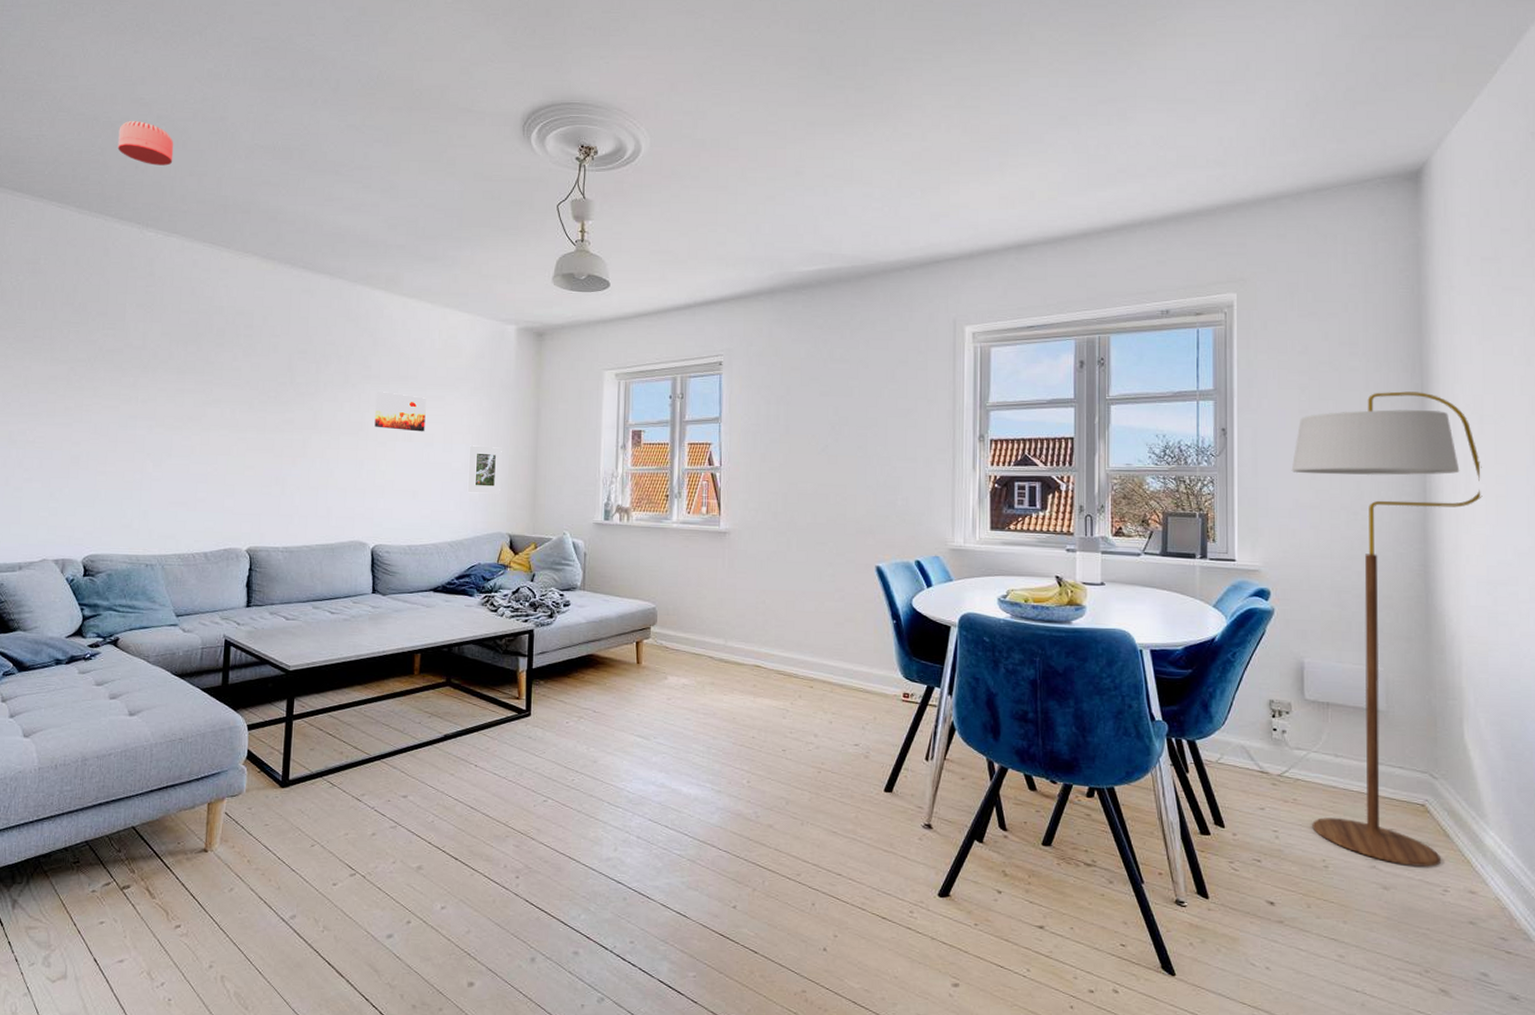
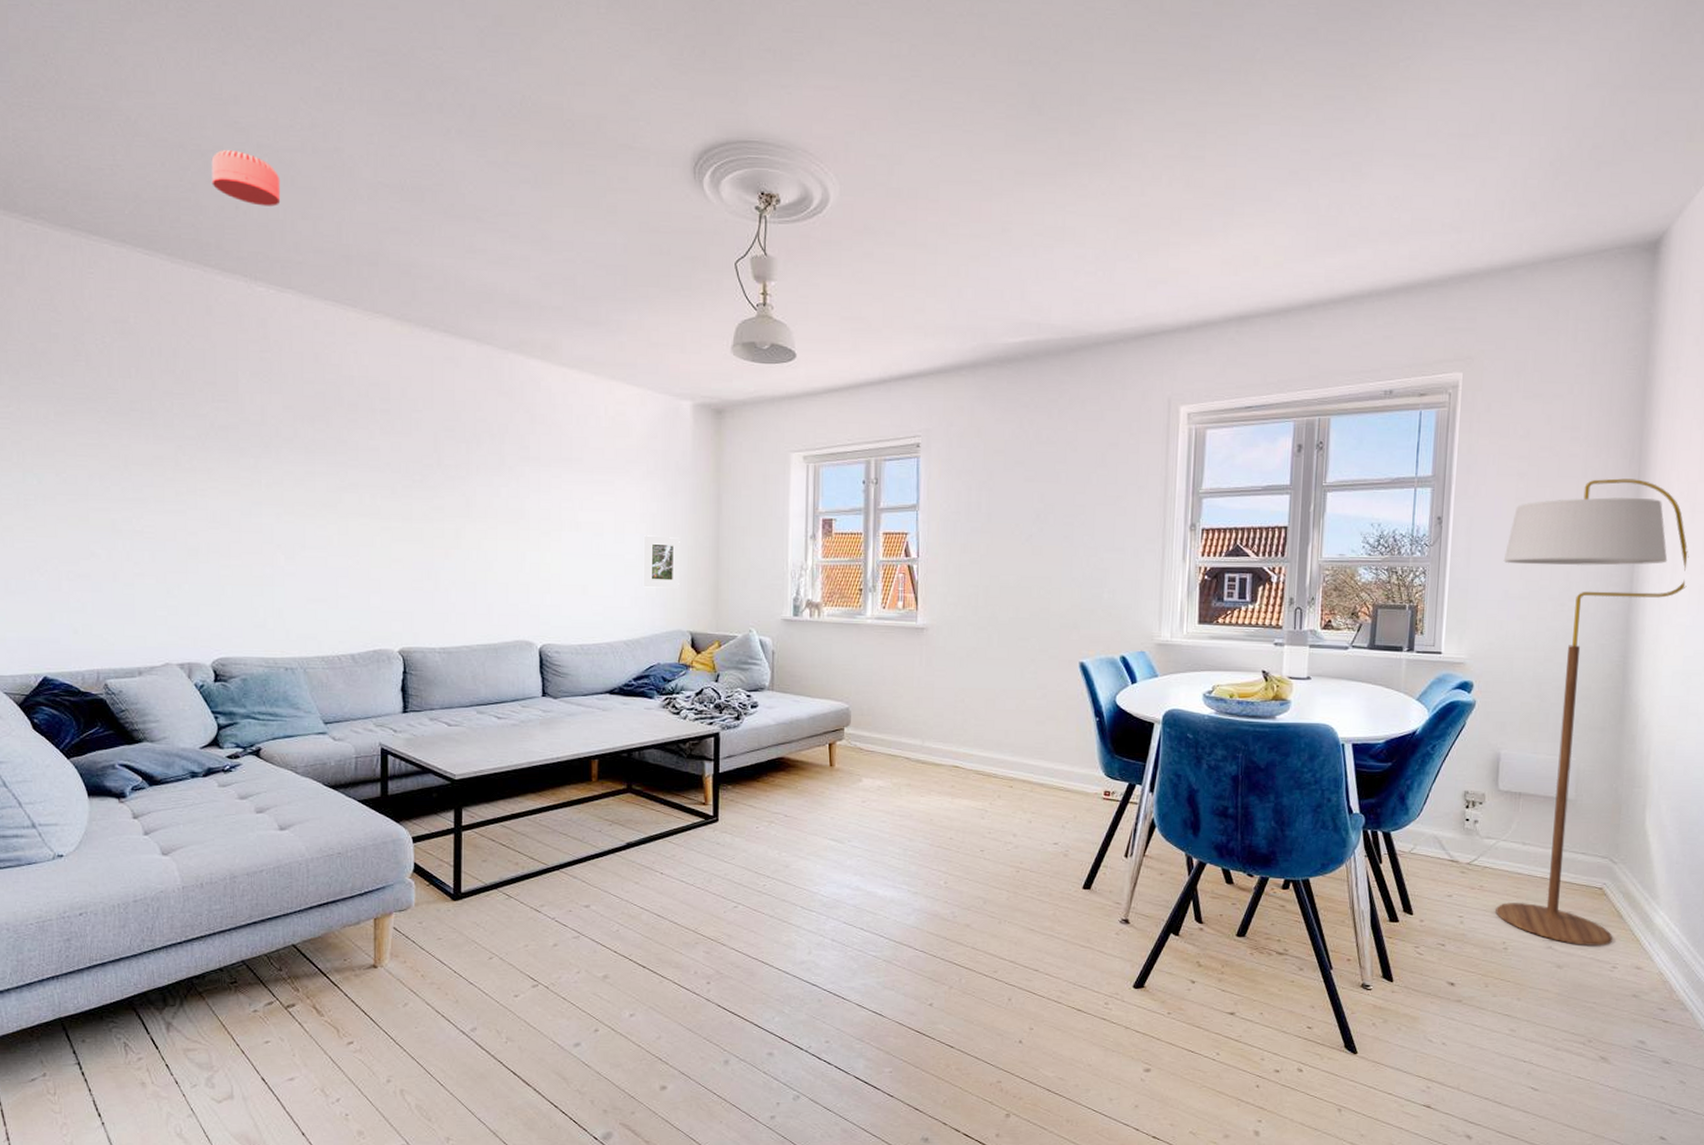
wall art: present [374,391,426,432] -> none [536,475,593,520]

